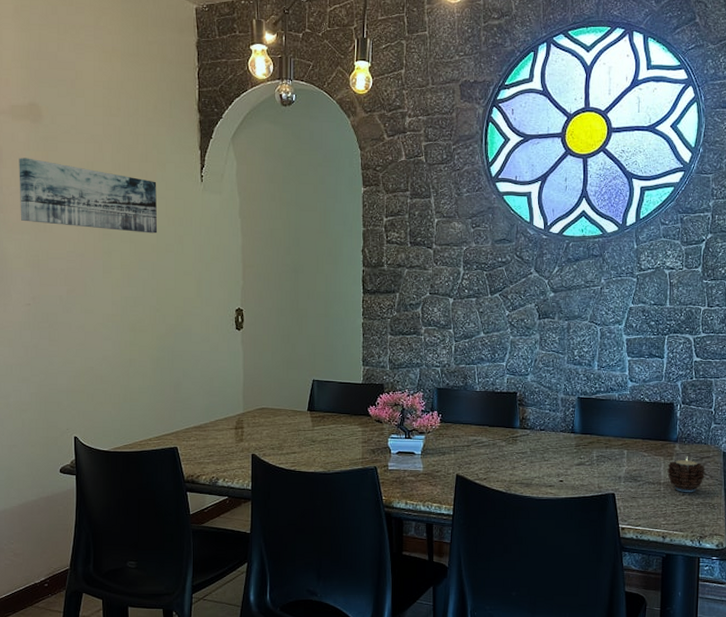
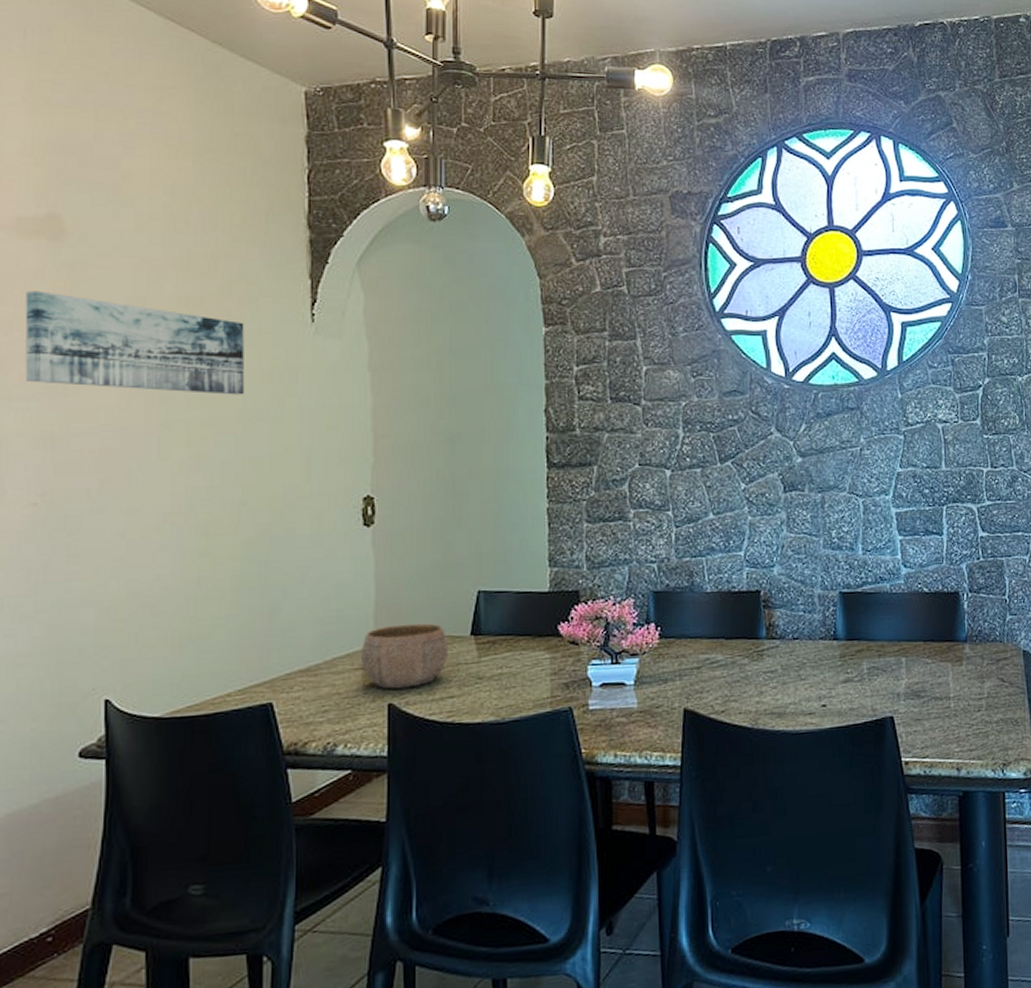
bowl: none [234,400,293,445] -> present [361,623,449,690]
candle: present [667,456,705,492] -> none [957,659,1003,707]

